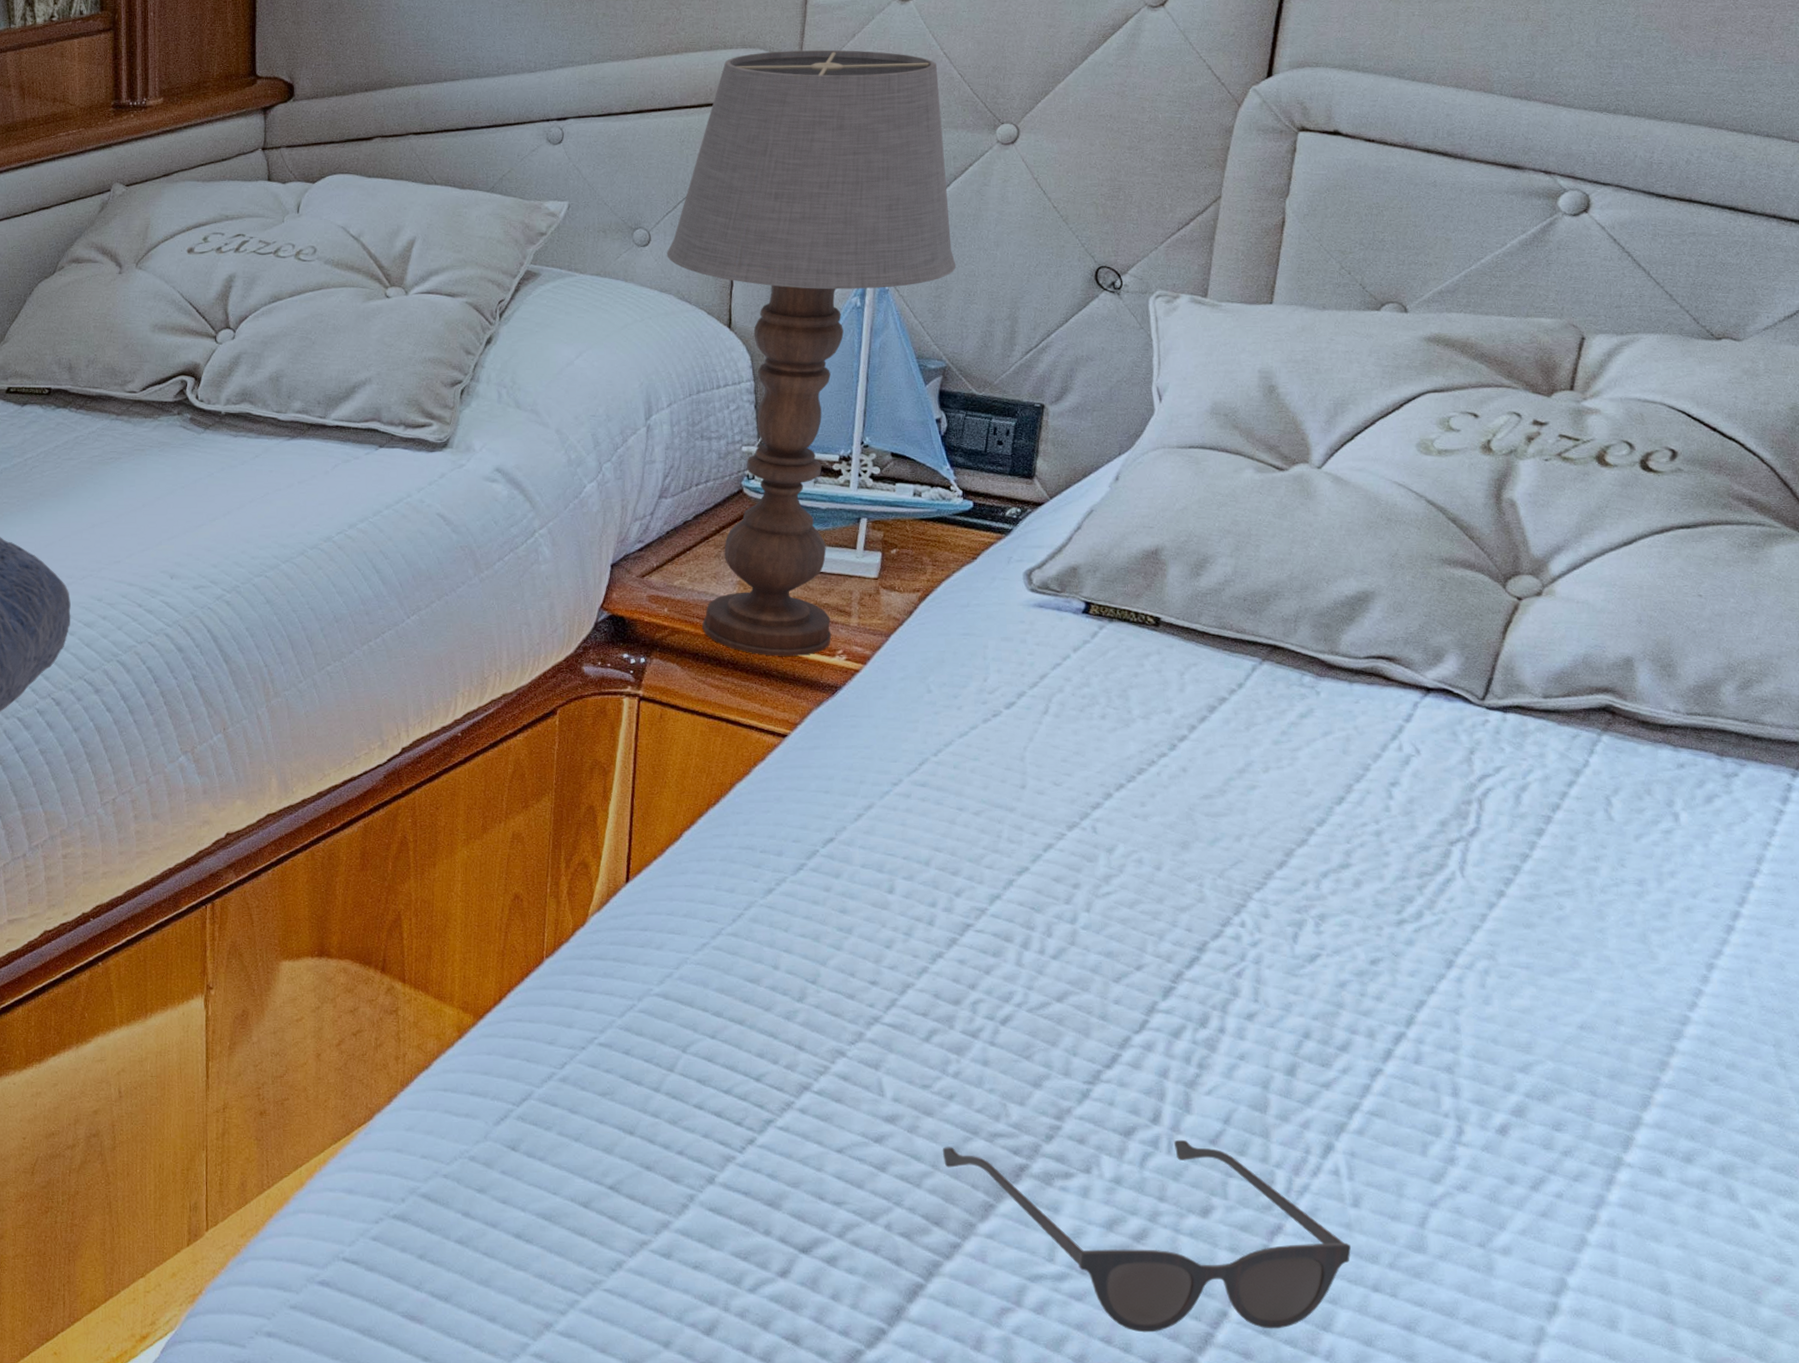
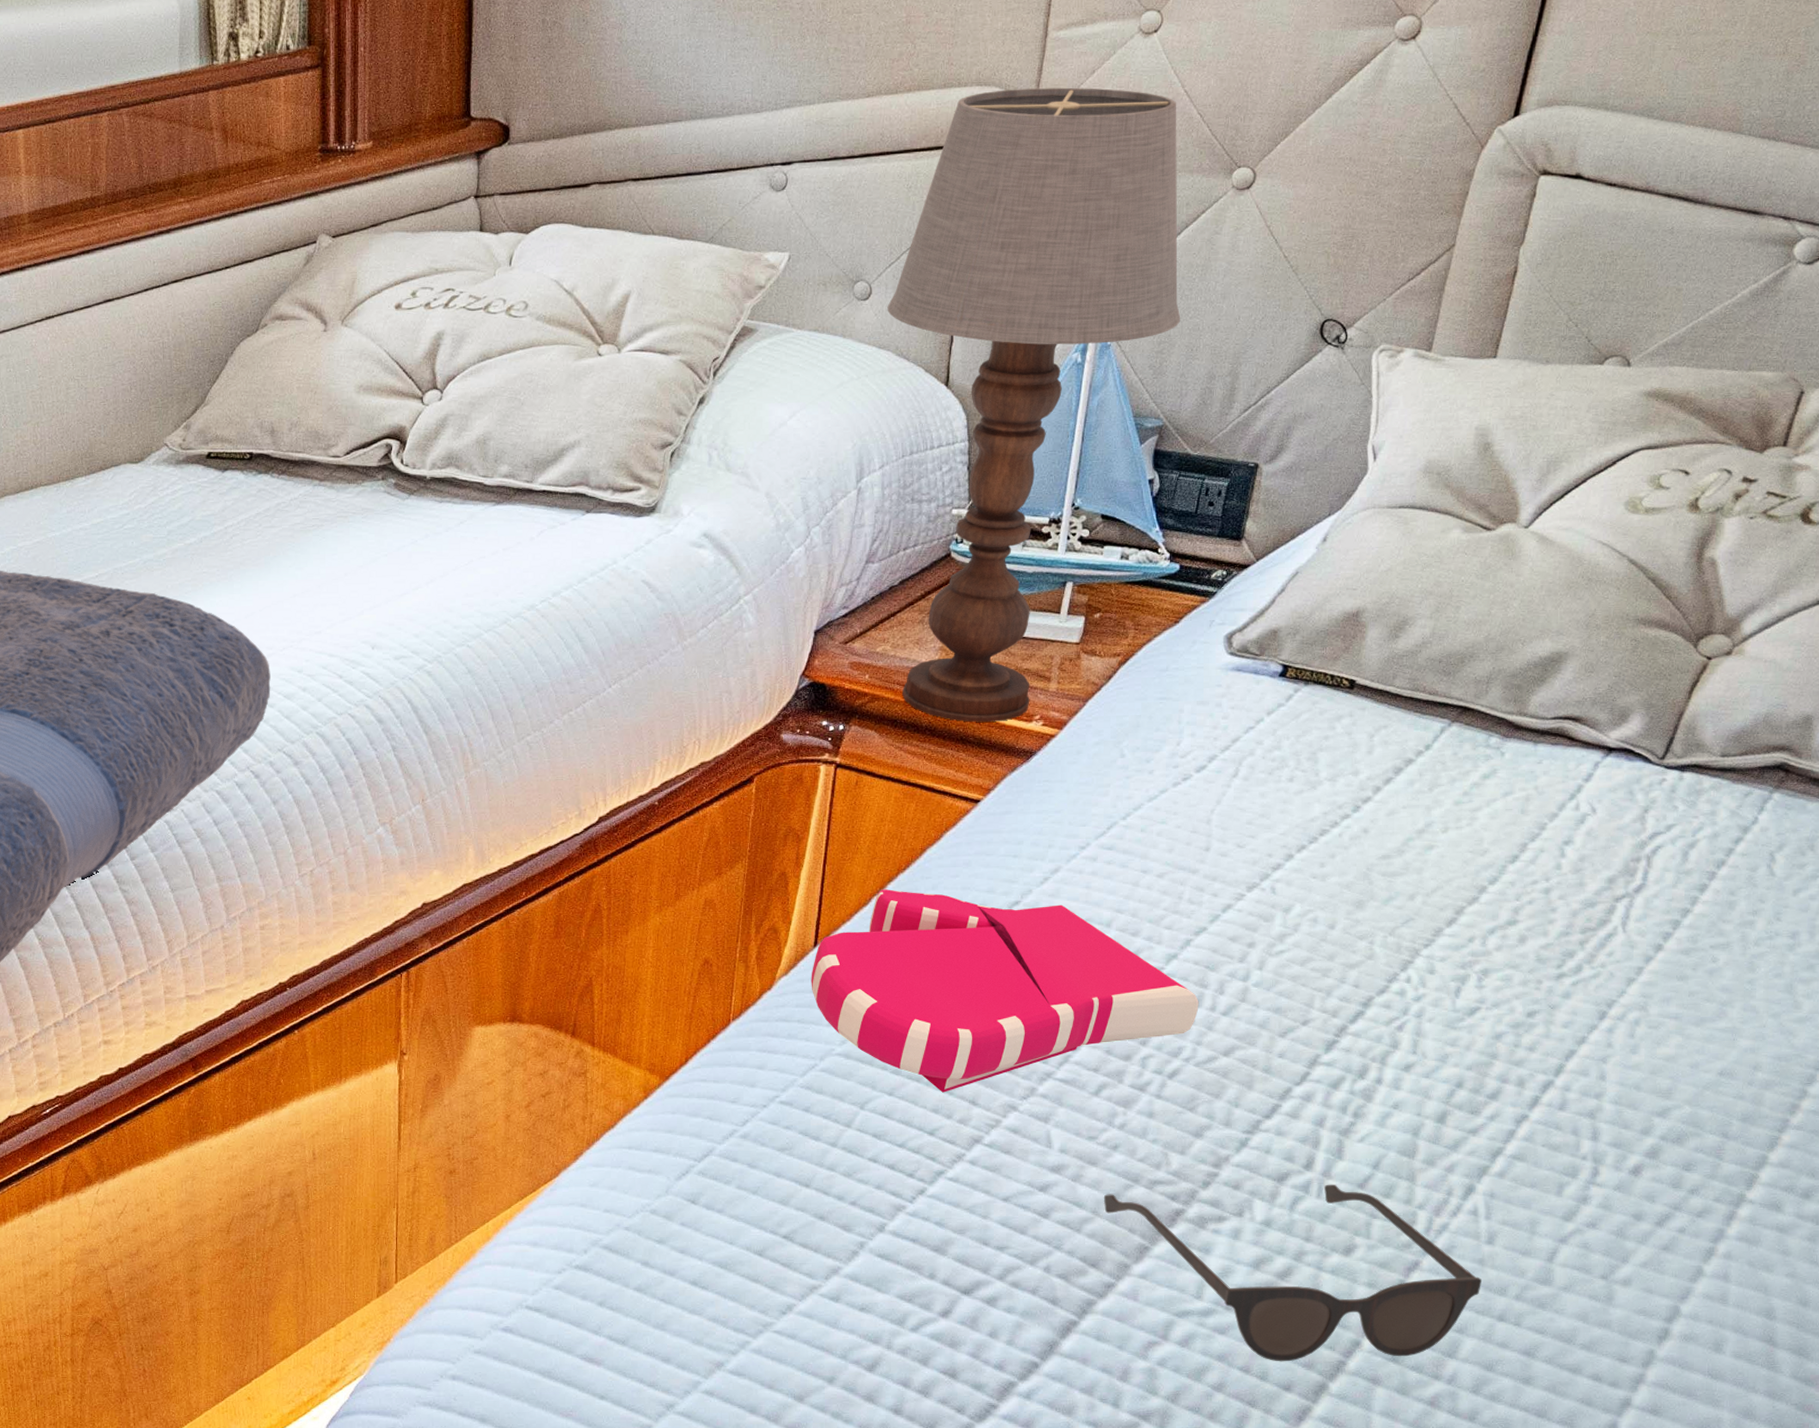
book: none [624,824,1027,1036] -> present [811,889,1199,1093]

